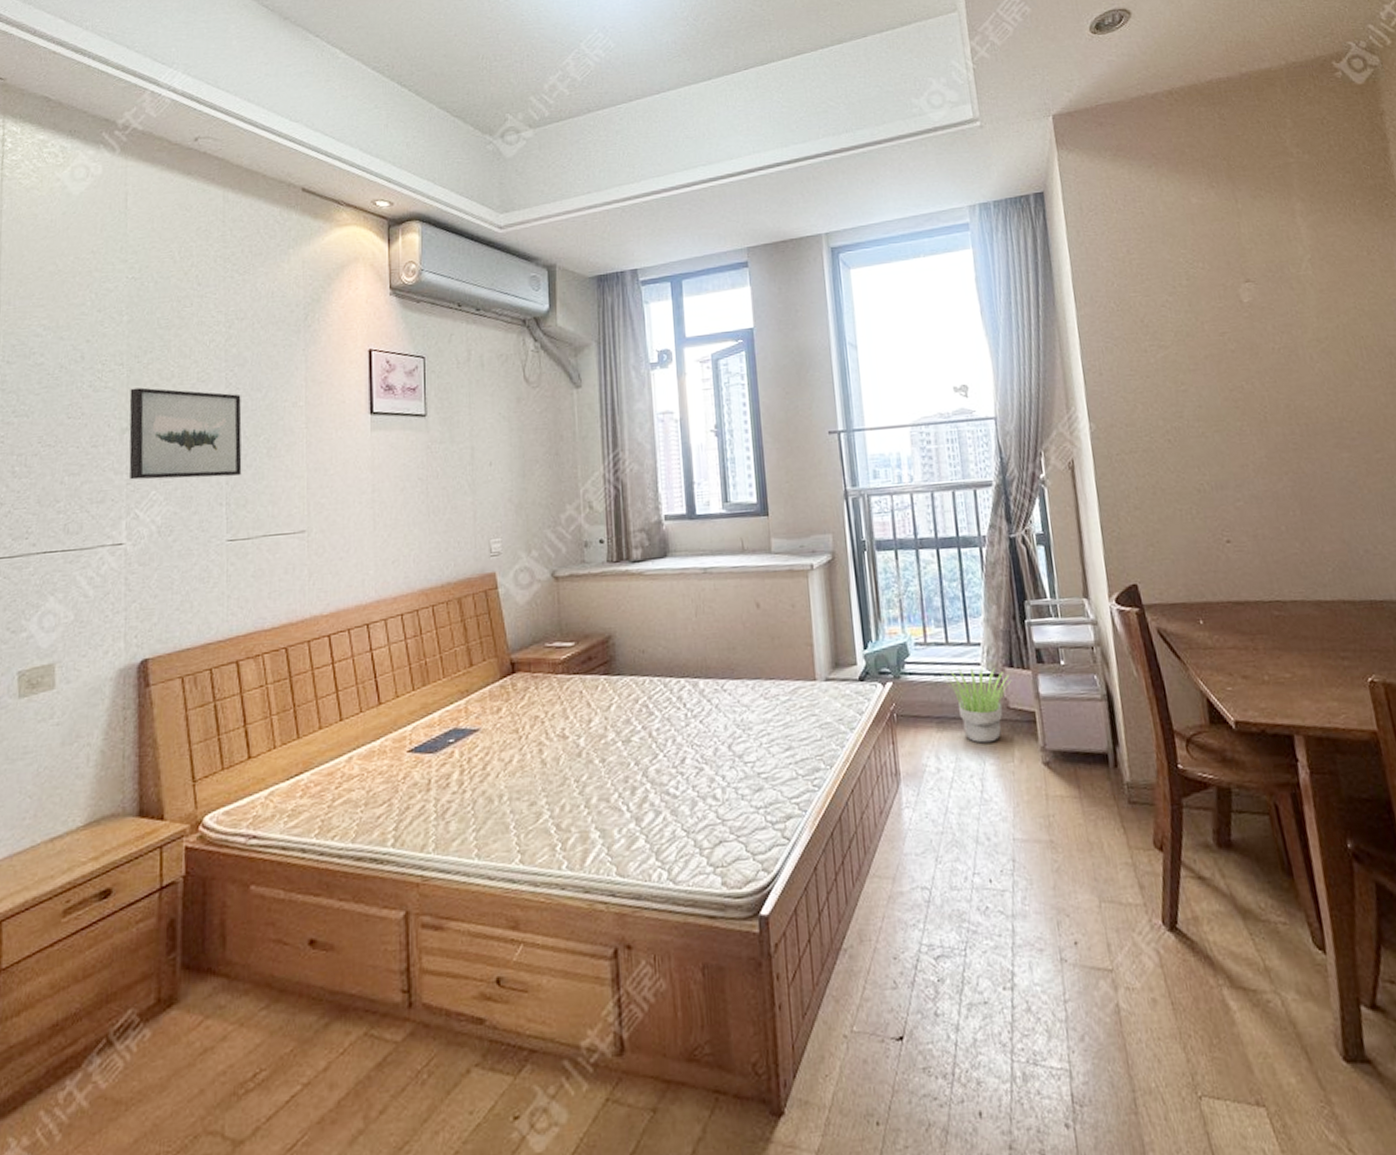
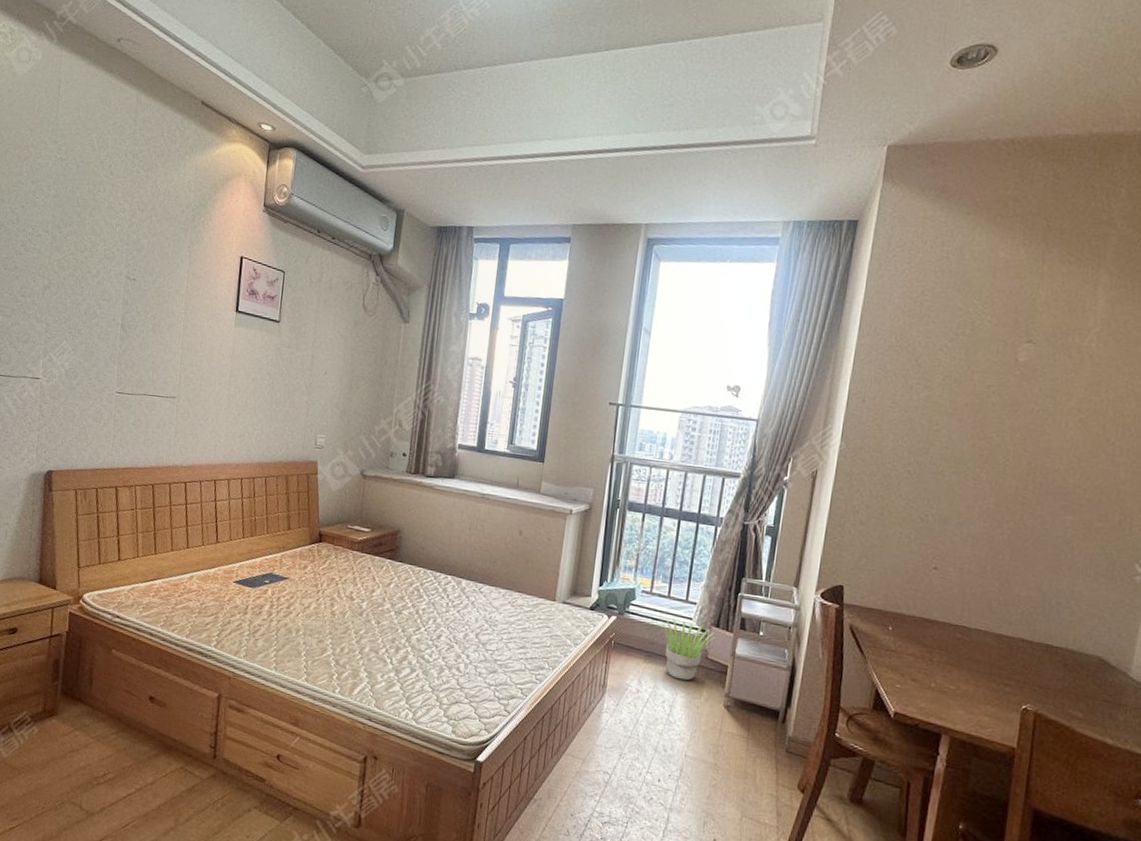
wall art: present [129,387,242,480] -> none [47,253,137,342]

